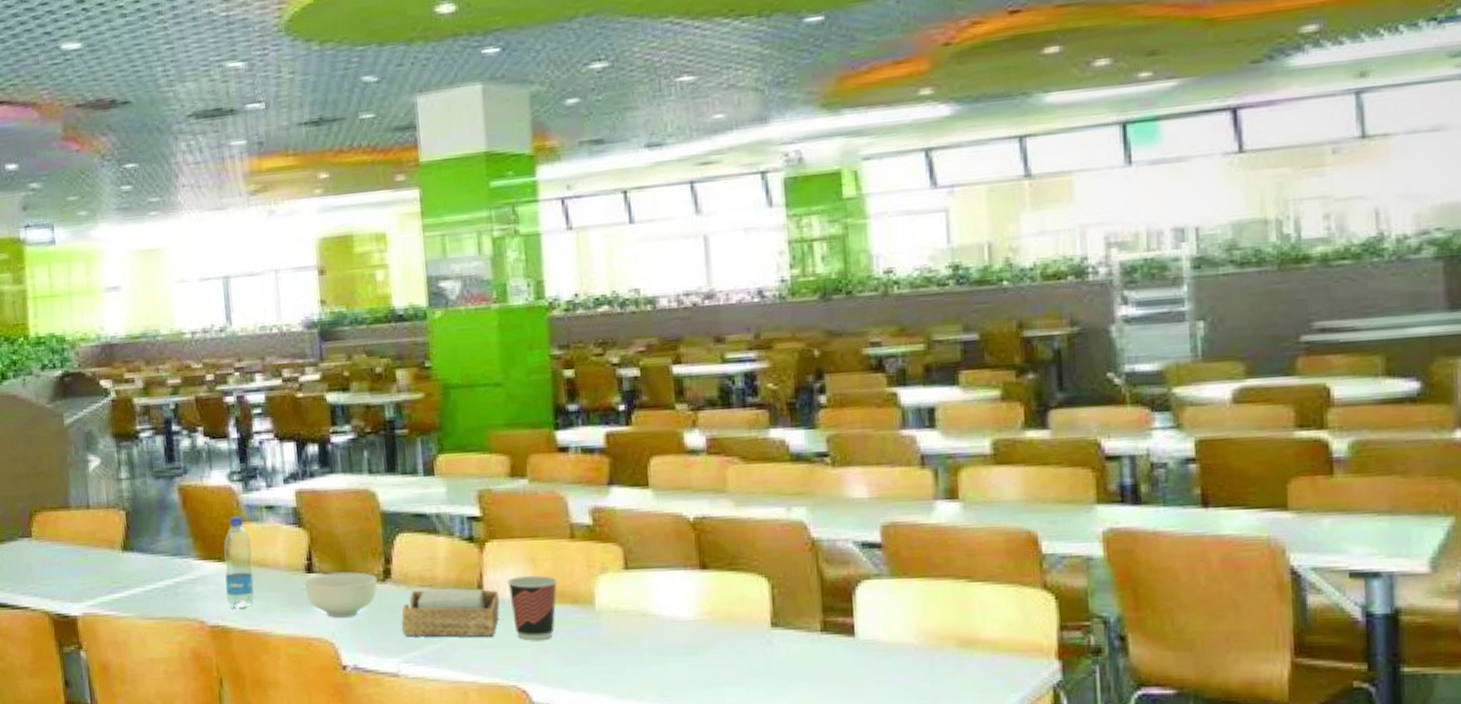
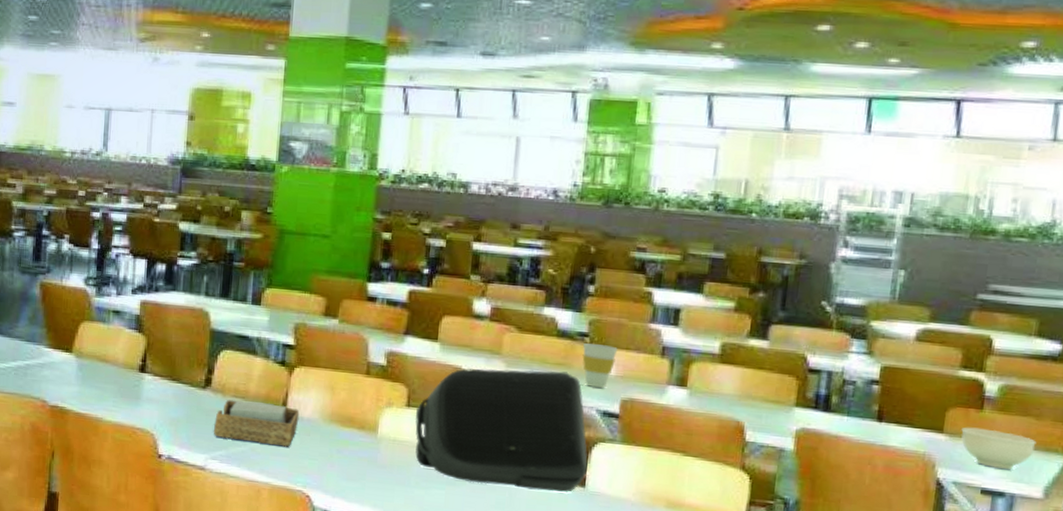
bottle: present [223,517,254,609] -> none [68,315,96,395]
bowl: present [303,572,378,618] -> none [136,374,199,414]
cup: present [507,576,558,640] -> none [308,400,350,456]
backpack: none [636,502,855,649] -> present [415,368,589,493]
cup: none [824,463,867,515] -> present [582,343,618,388]
soup bowl: none [1310,497,1409,545] -> present [960,427,1037,470]

